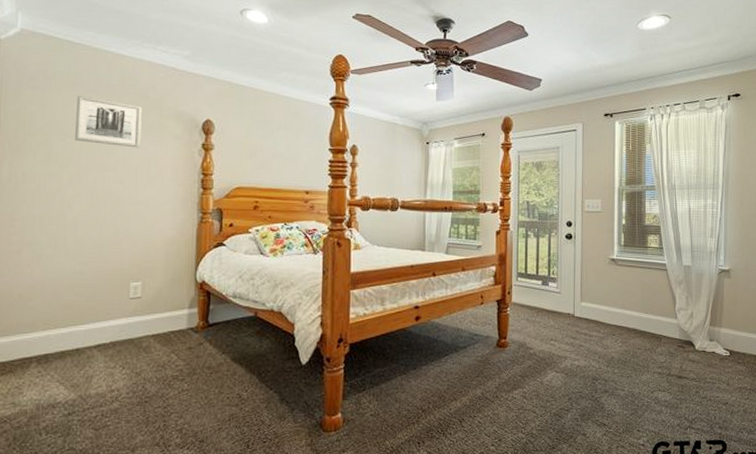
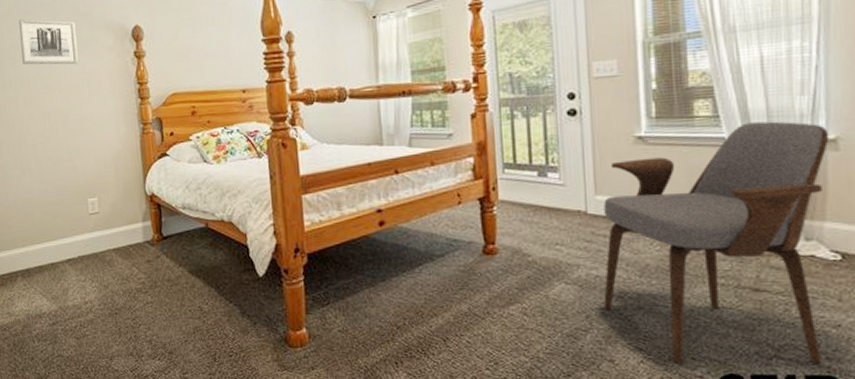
armchair: none [582,254,726,435] -> present [604,121,830,364]

